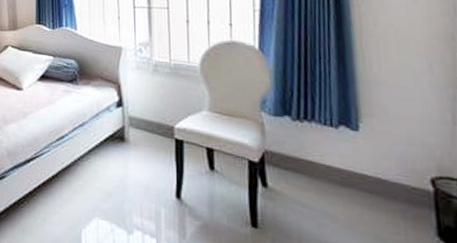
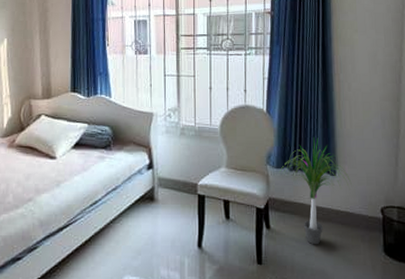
potted plant: none [278,82,384,215] -> present [279,138,352,245]

